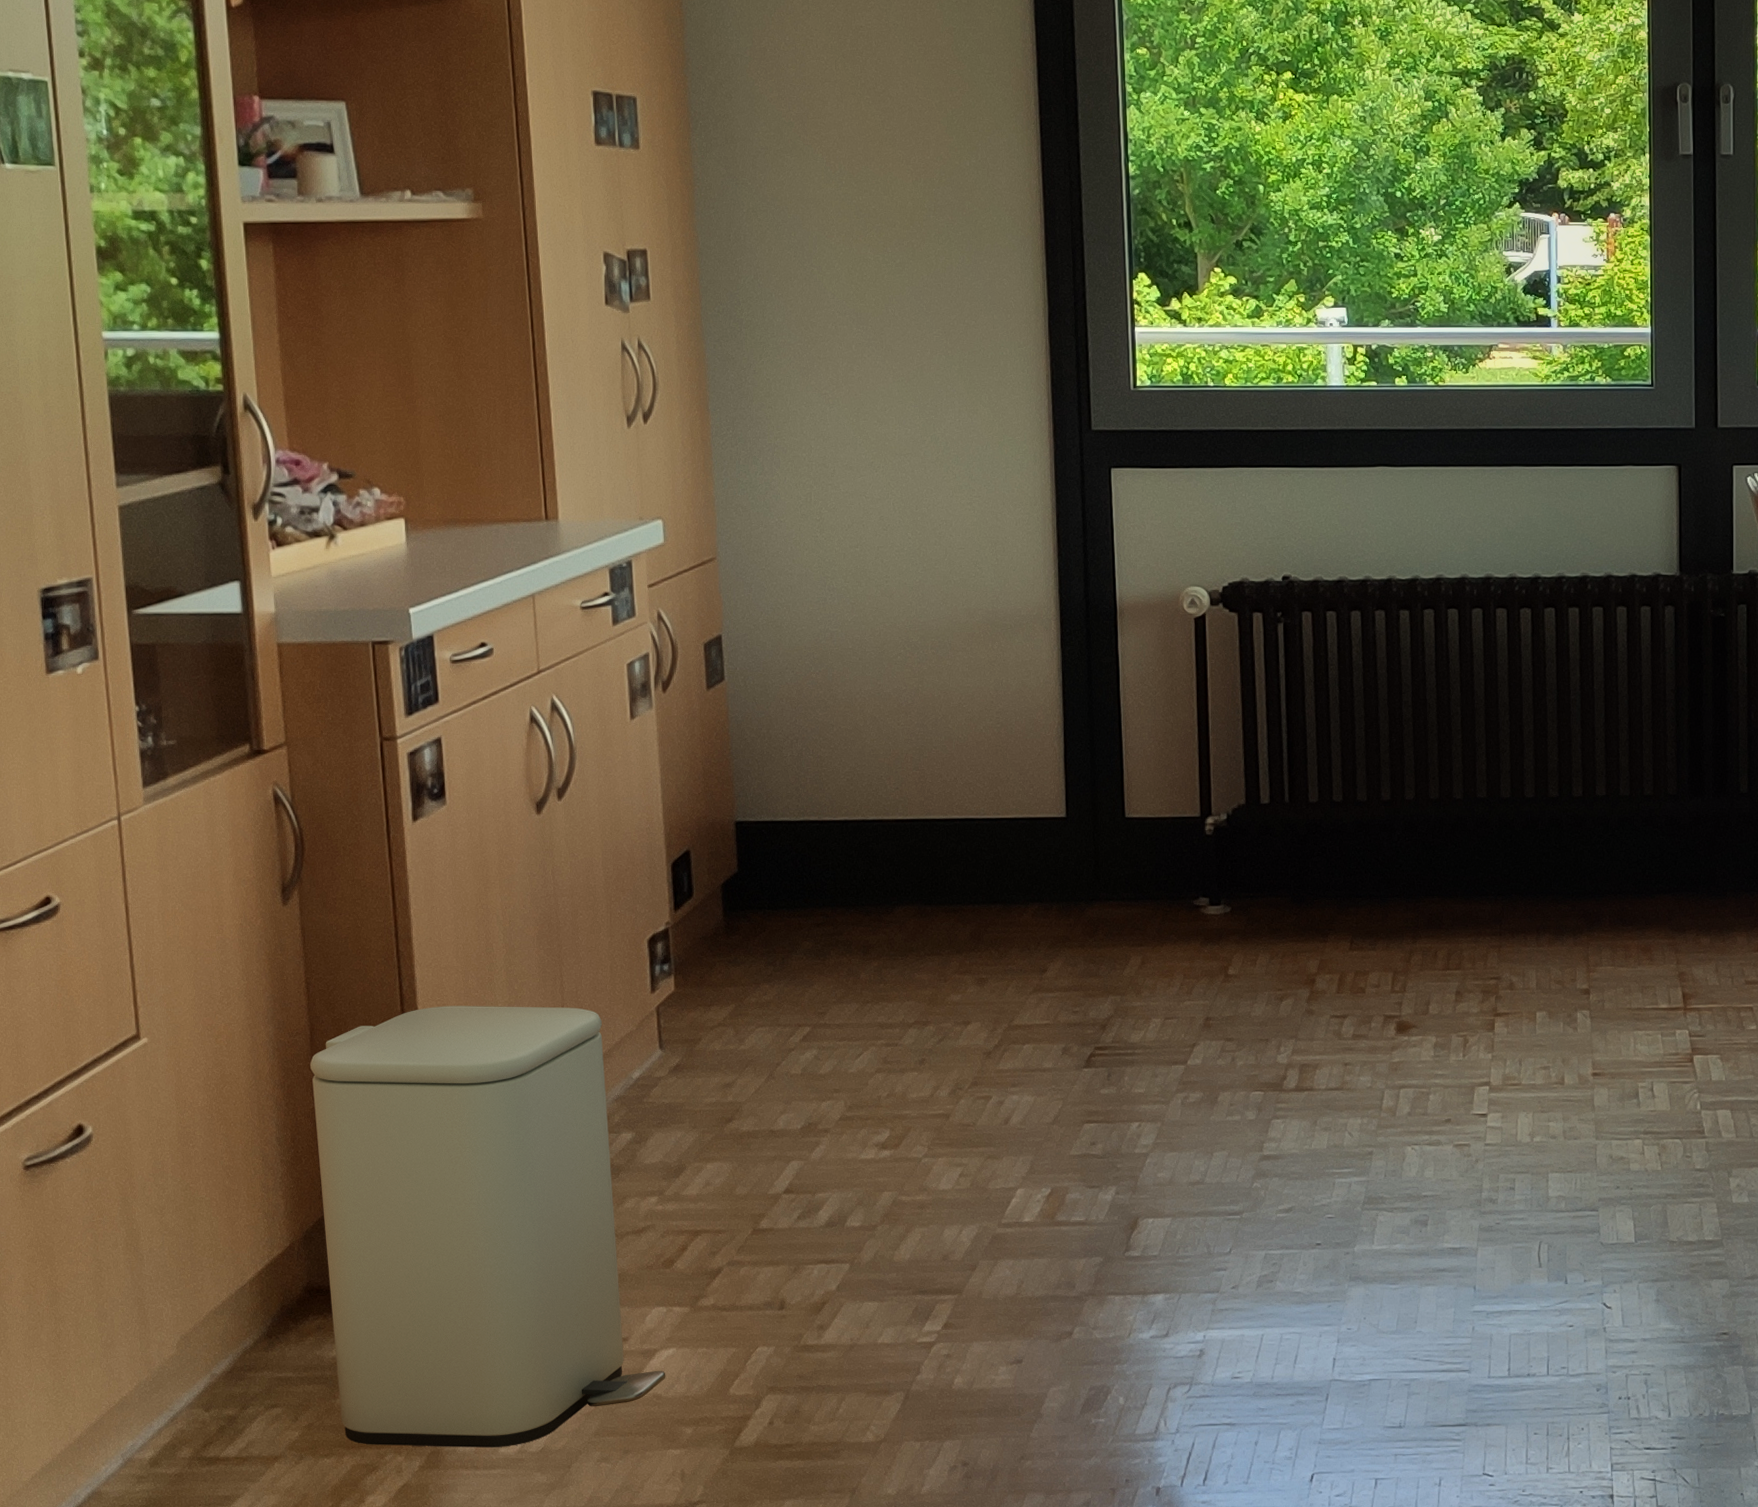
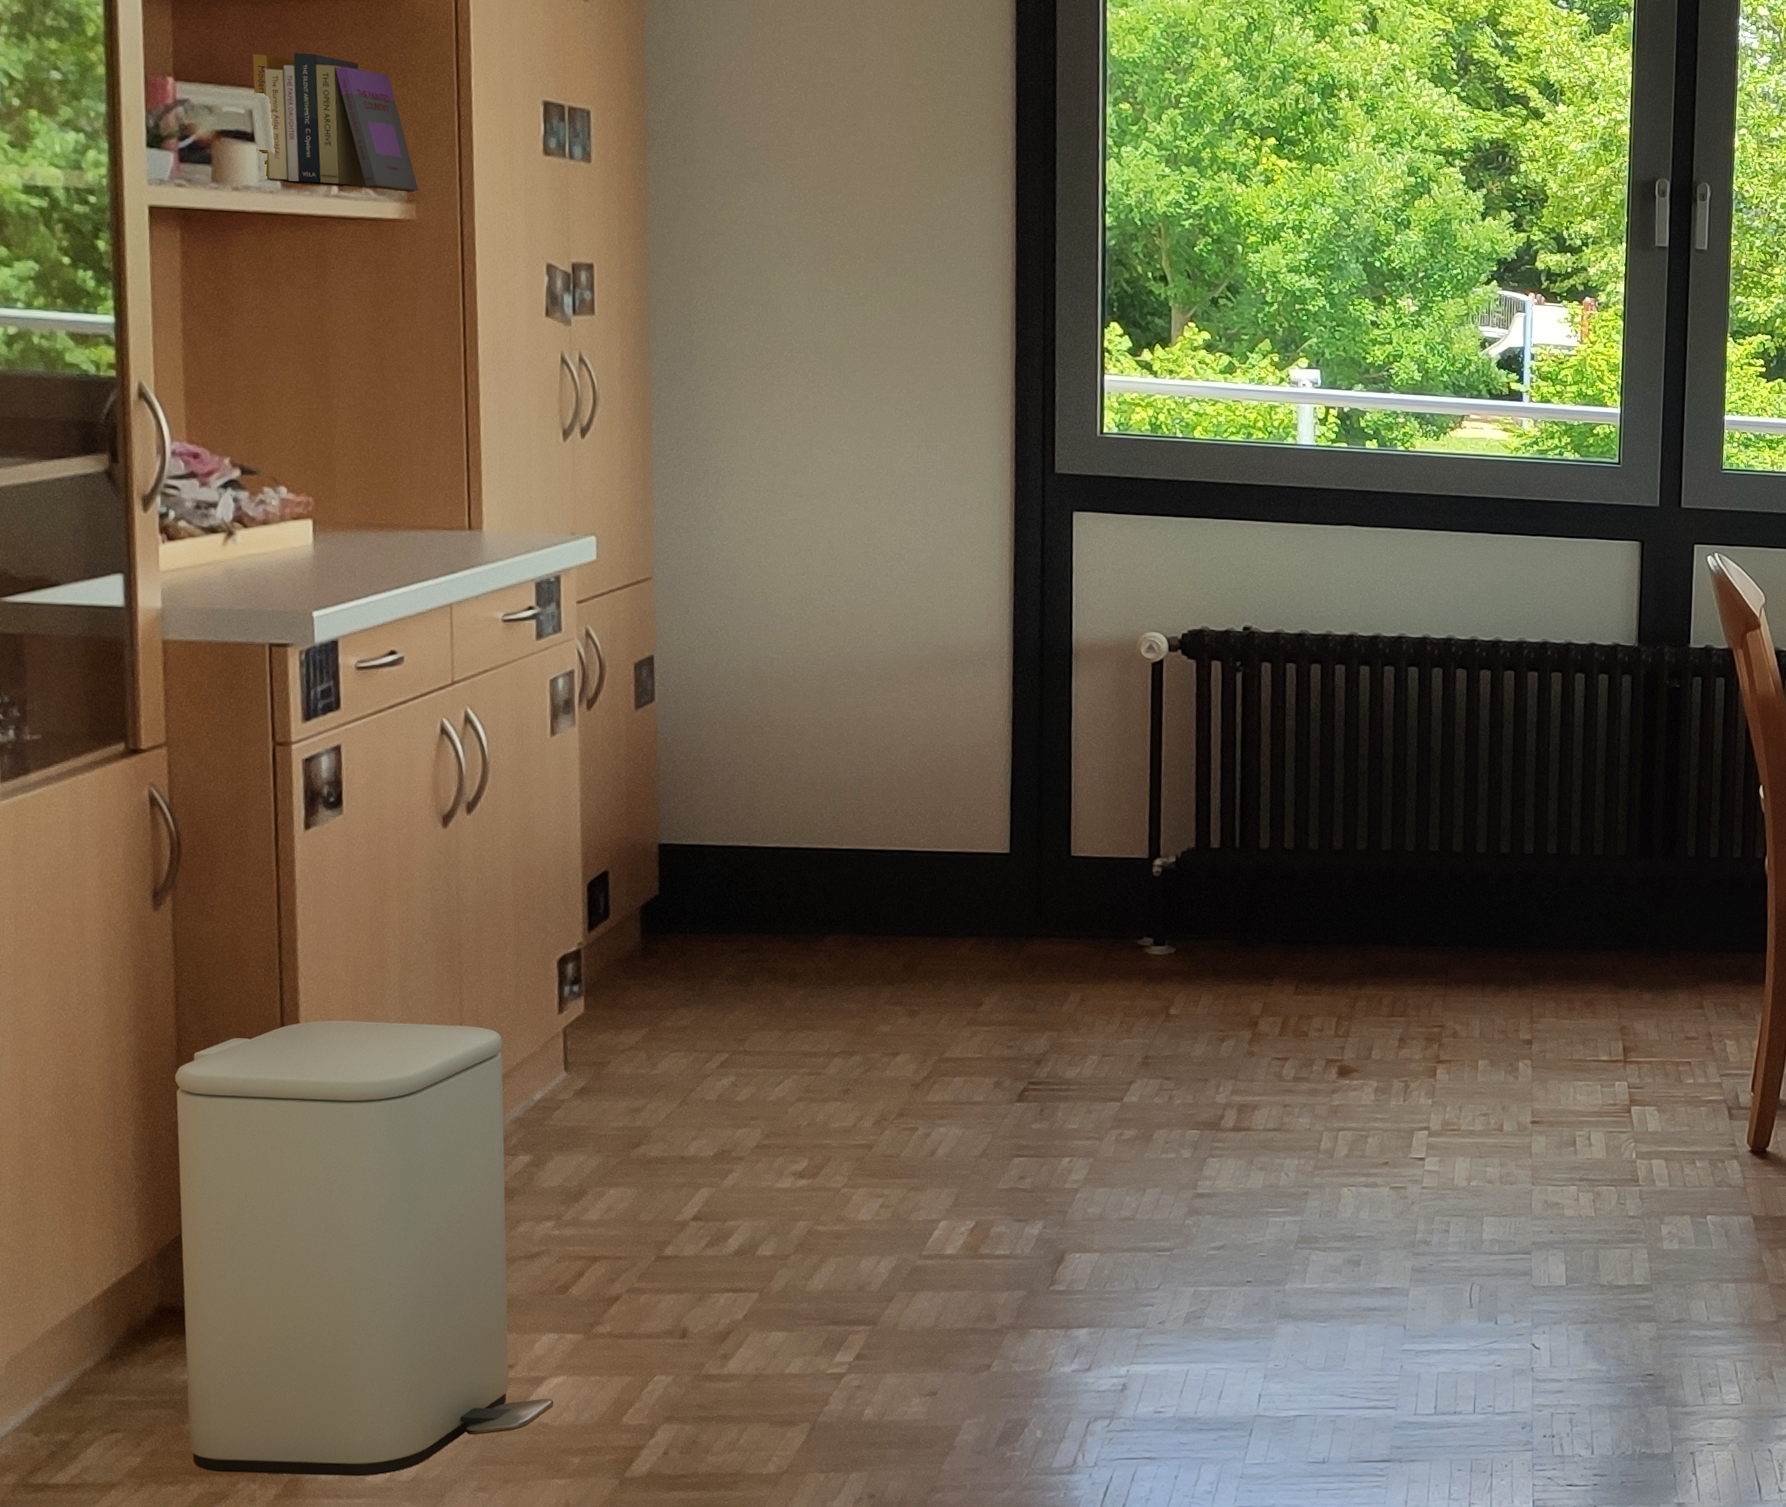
books: none [328,61,484,192] -> present [252,52,419,193]

